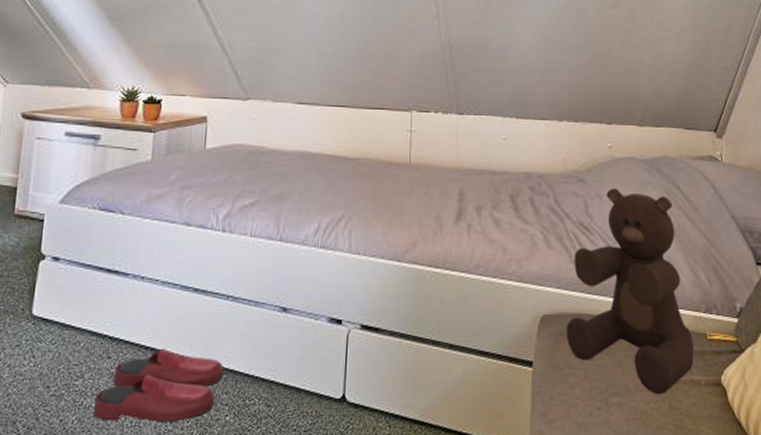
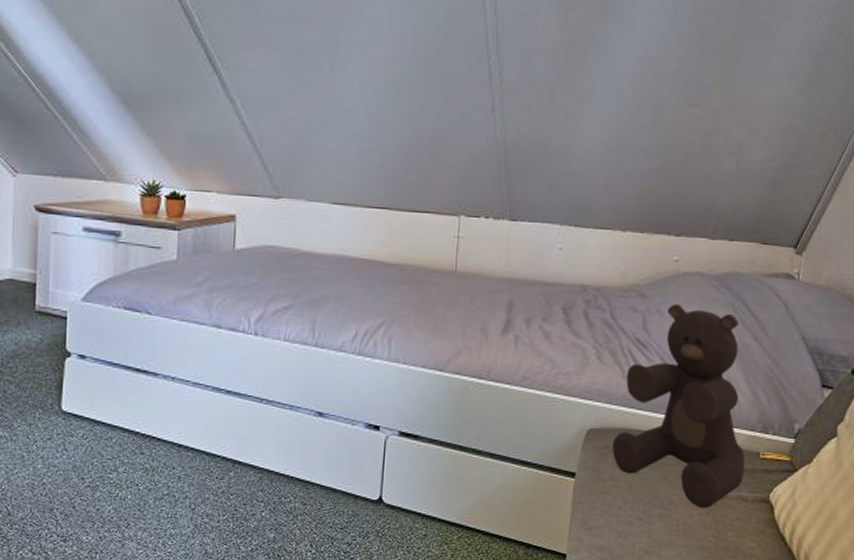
slippers: present [93,348,224,422] -> none [130,446,259,515]

